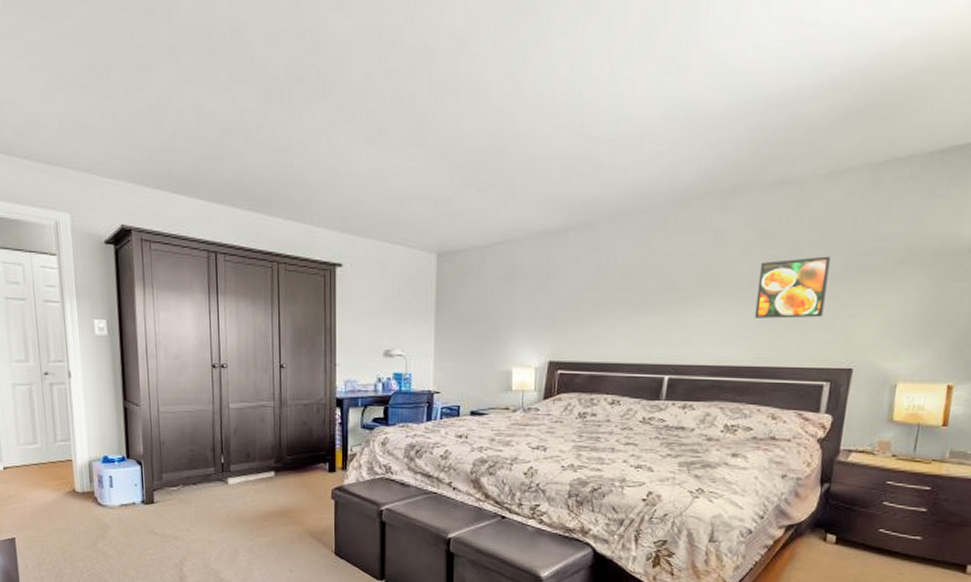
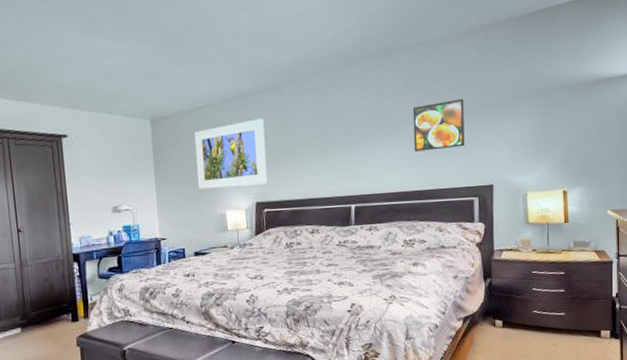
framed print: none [483,262,570,341] -> present [194,118,268,189]

